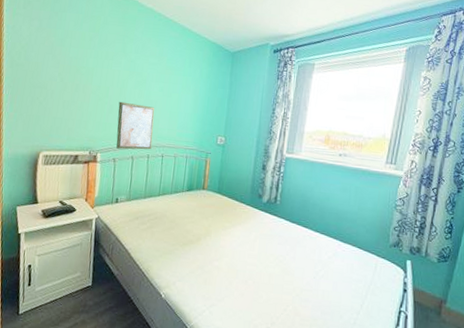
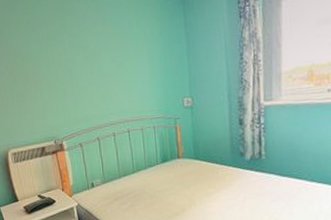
wall art: present [116,101,155,150] -> none [72,81,116,133]

